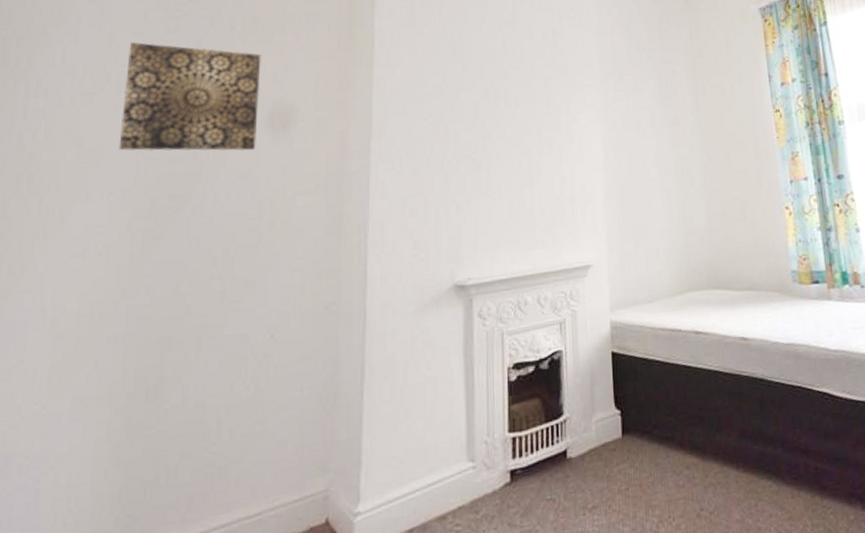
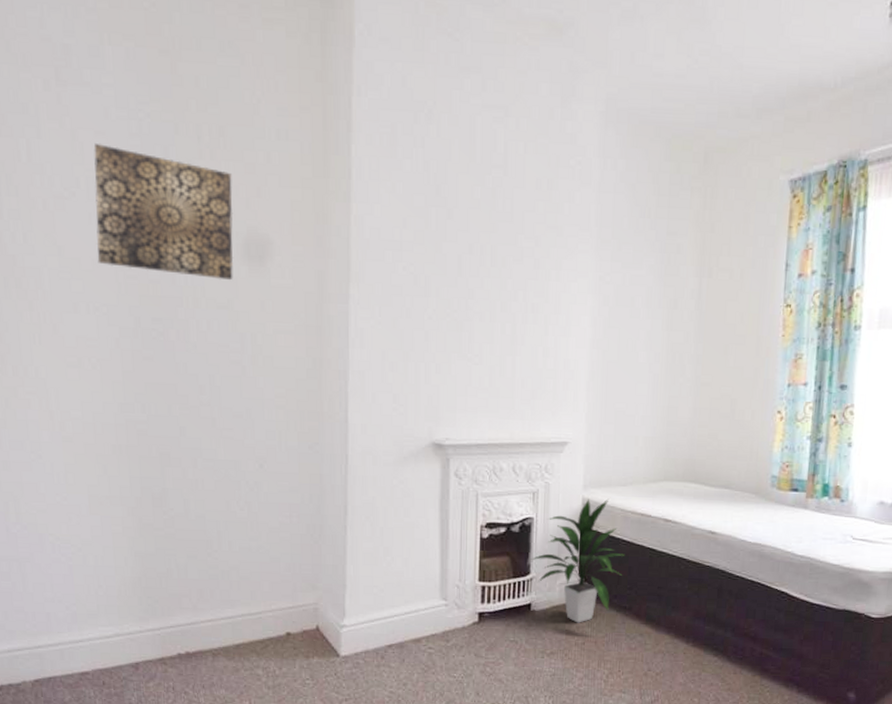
indoor plant: none [561,318,660,465] -> present [530,498,625,623]

